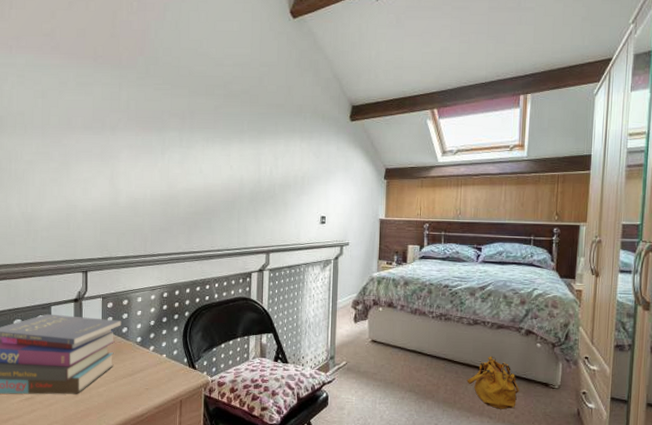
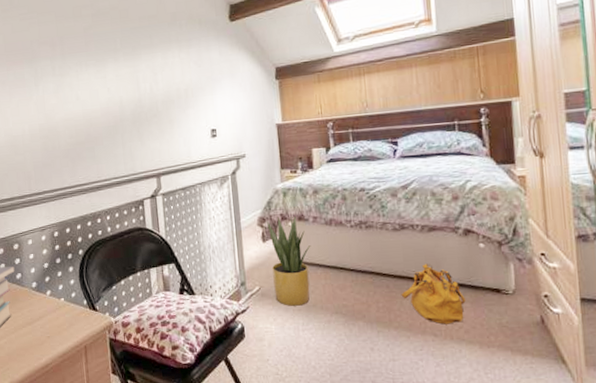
planter: none [359,301,396,382] -> present [267,217,311,306]

